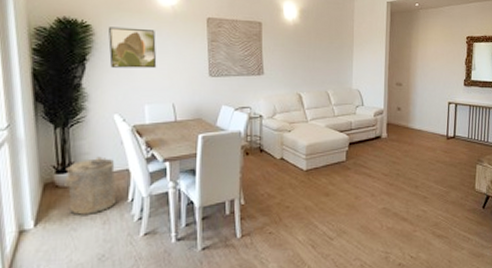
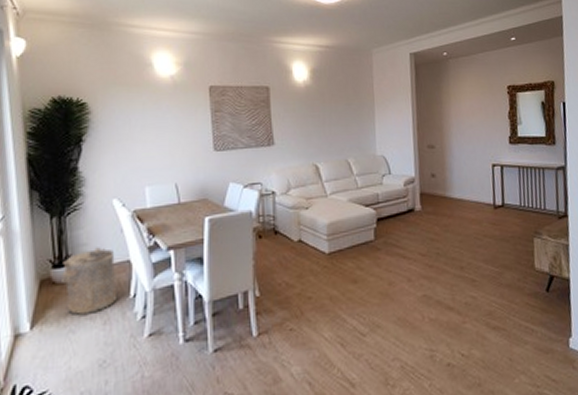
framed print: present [108,27,157,69] -> none [105,103,157,148]

